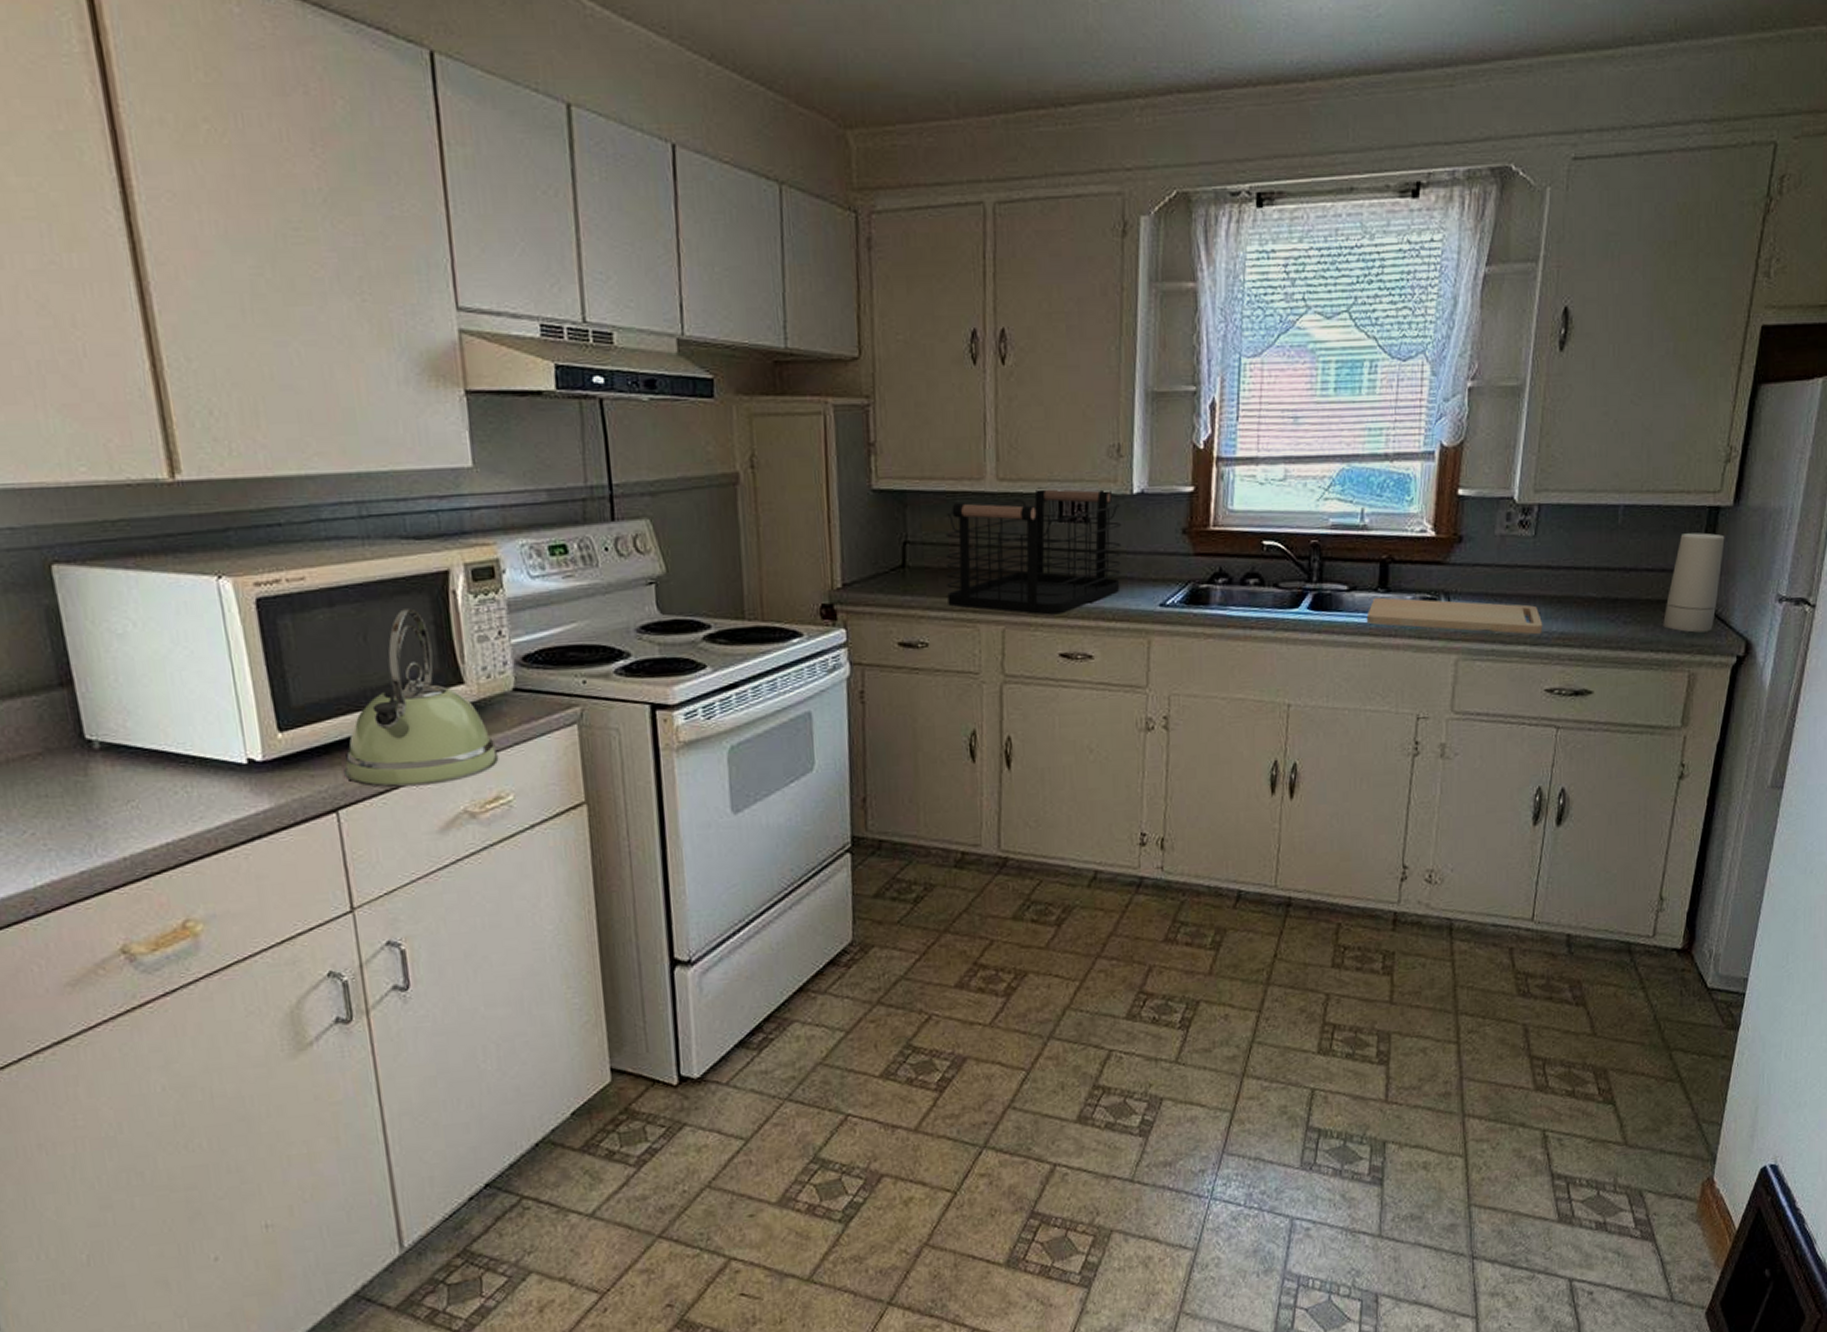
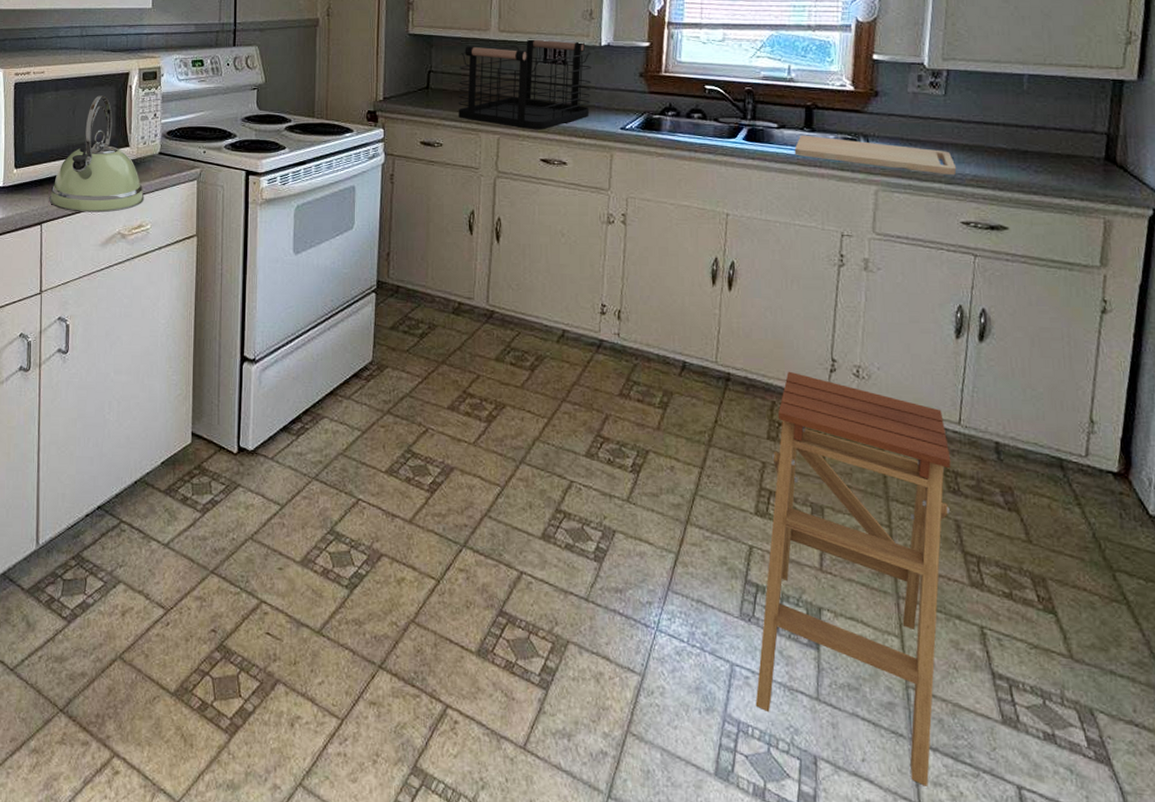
step ladder: none [1316,886,1522,1299] -> present [755,371,951,787]
canister: present [1663,532,1725,633] -> none [1074,101,1132,186]

